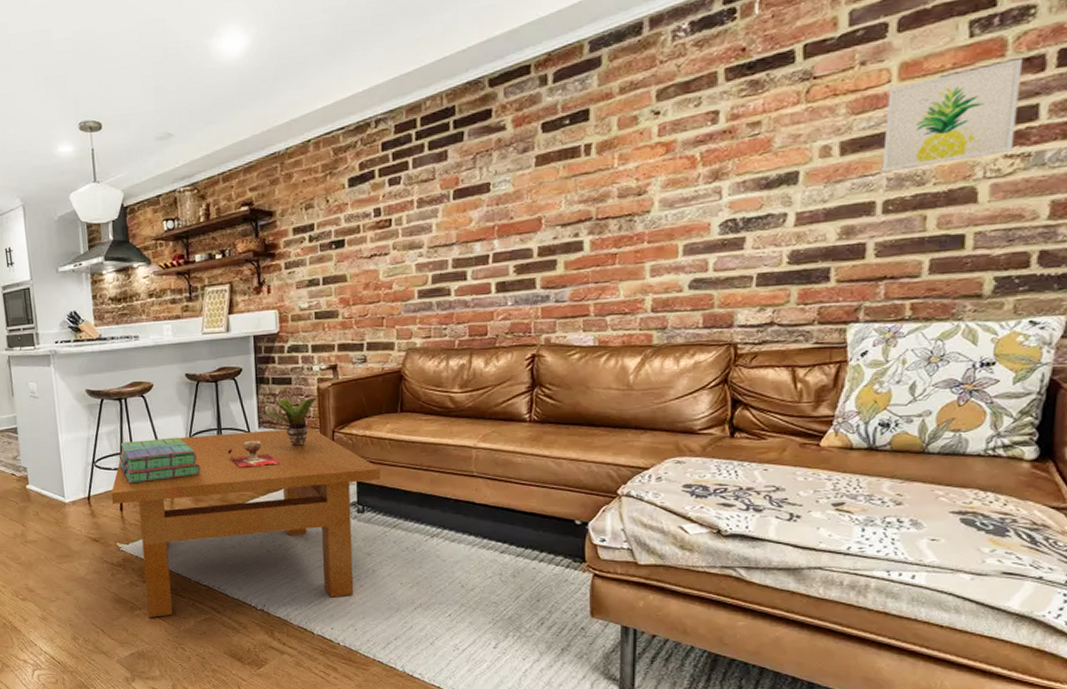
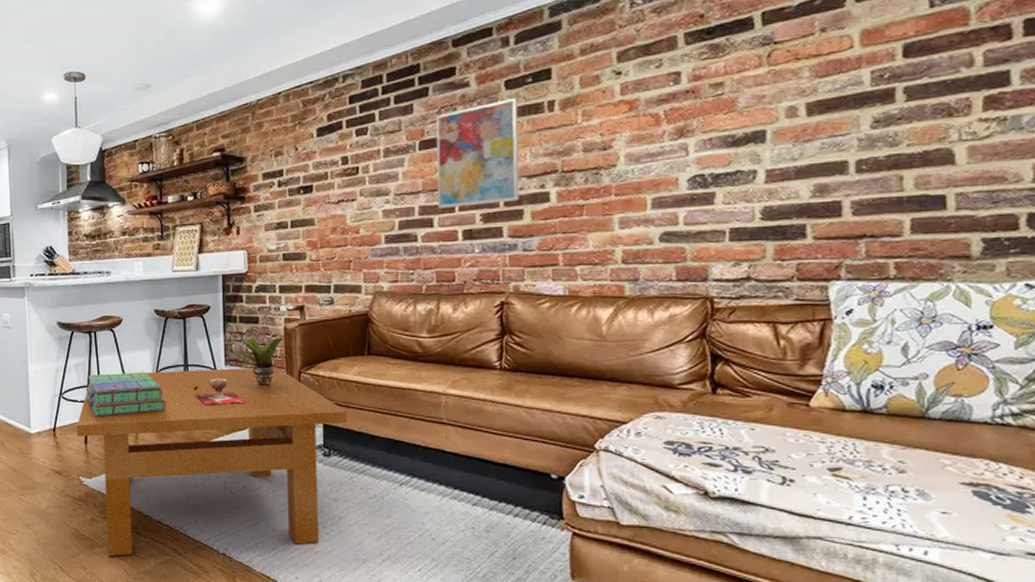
wall art: none [470,142,555,260] -> present [435,98,520,208]
wall art: present [881,58,1022,172] -> none [851,27,988,132]

